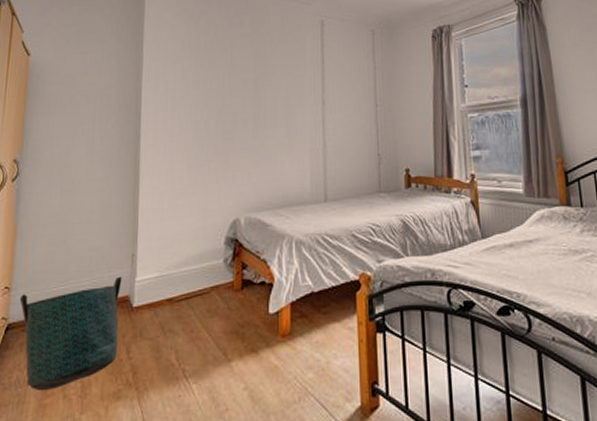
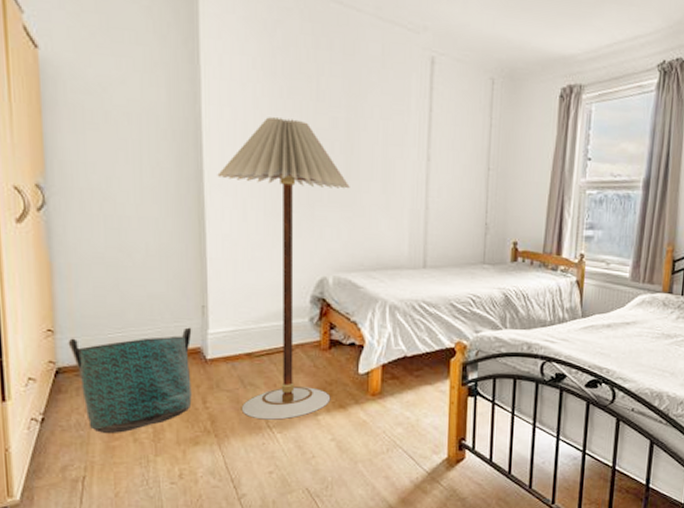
floor lamp: none [151,84,258,369] -> present [217,117,350,420]

